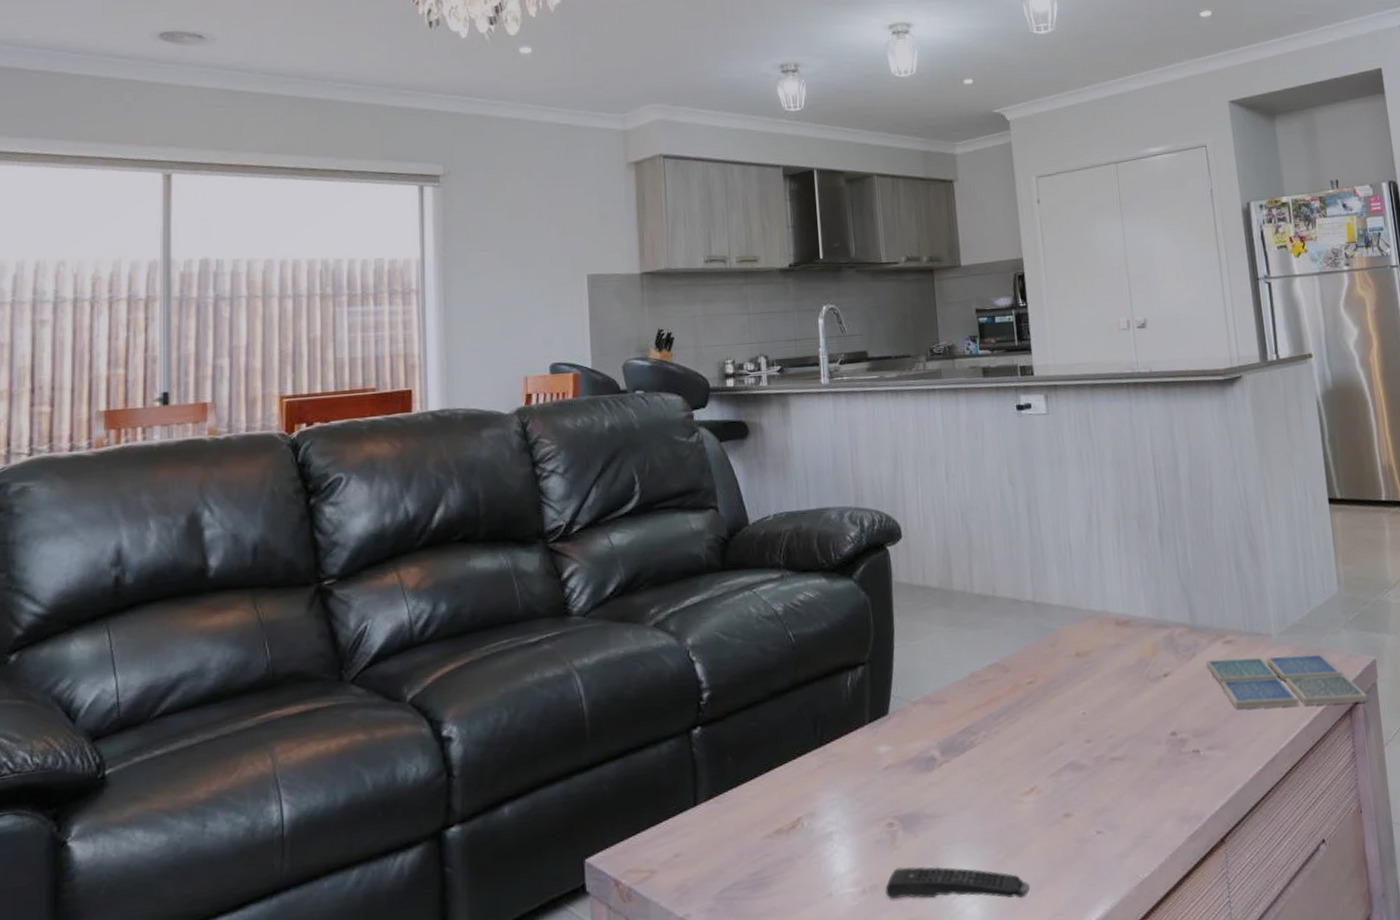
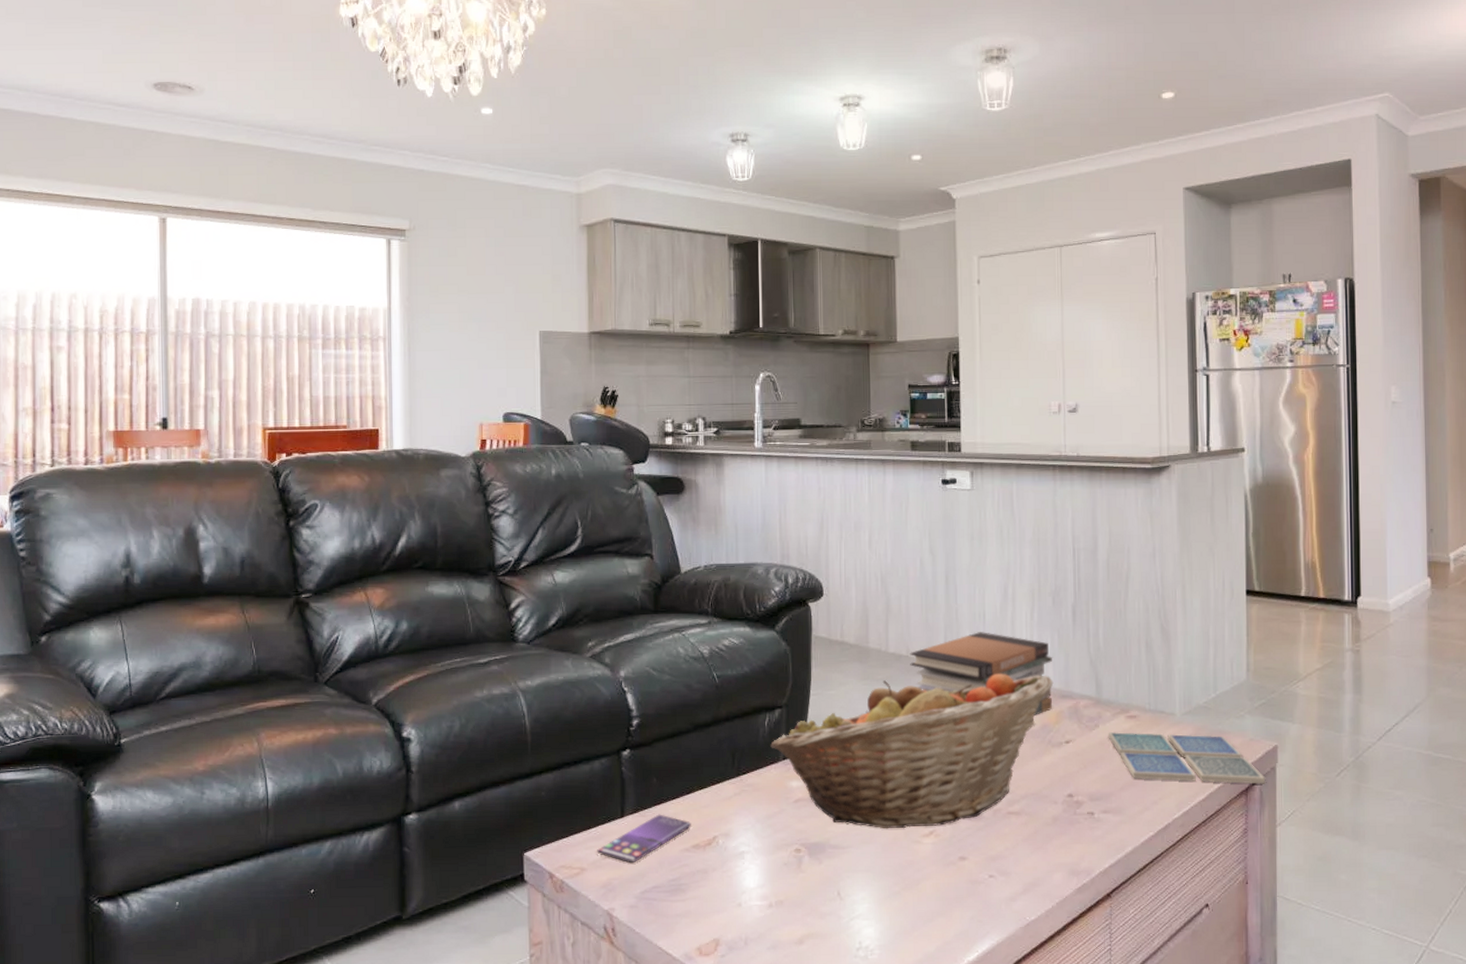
smartphone: none [668,798,773,860] -> present [597,814,691,864]
fruit basket: none [855,604,1147,791] -> present [770,673,1054,829]
remote control: present [885,866,1031,900] -> none [790,888,923,926]
book stack: none [996,563,1147,649] -> present [910,632,1052,715]

